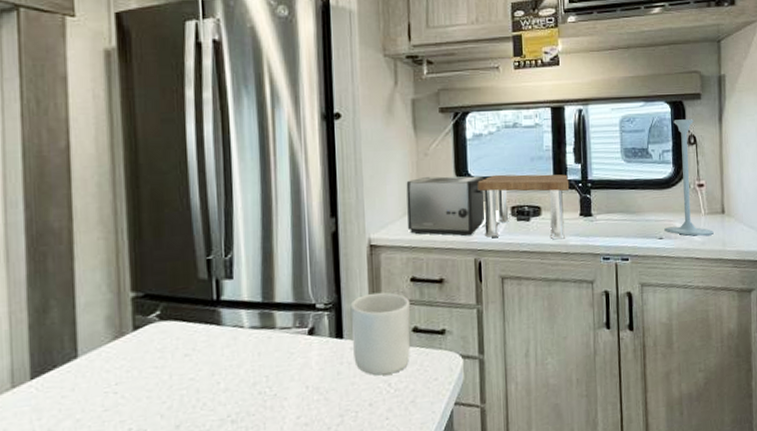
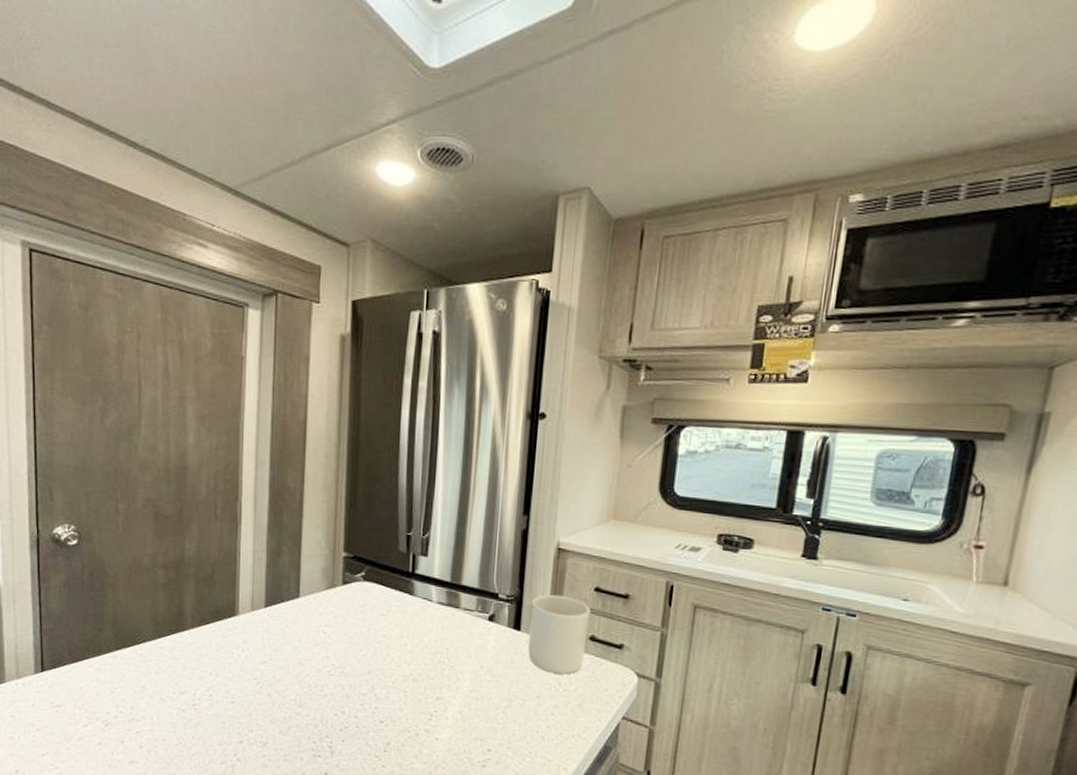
toaster: present [406,176,486,236] -> none [598,489,691,556]
cutting board: present [477,174,570,240] -> none [682,497,795,579]
candlestick: present [664,119,714,236] -> none [913,462,987,608]

